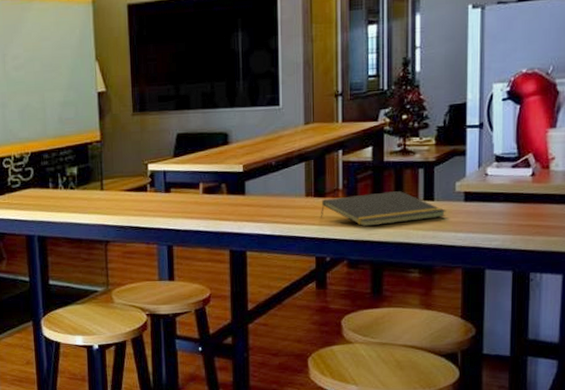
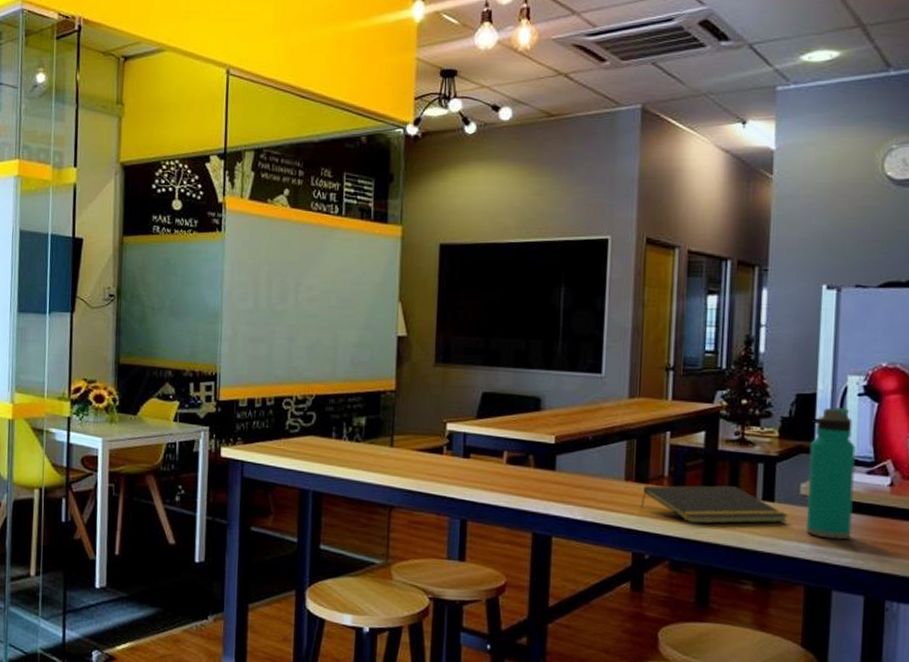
water bottle: none [461,113,502,227] -> present [805,407,856,540]

